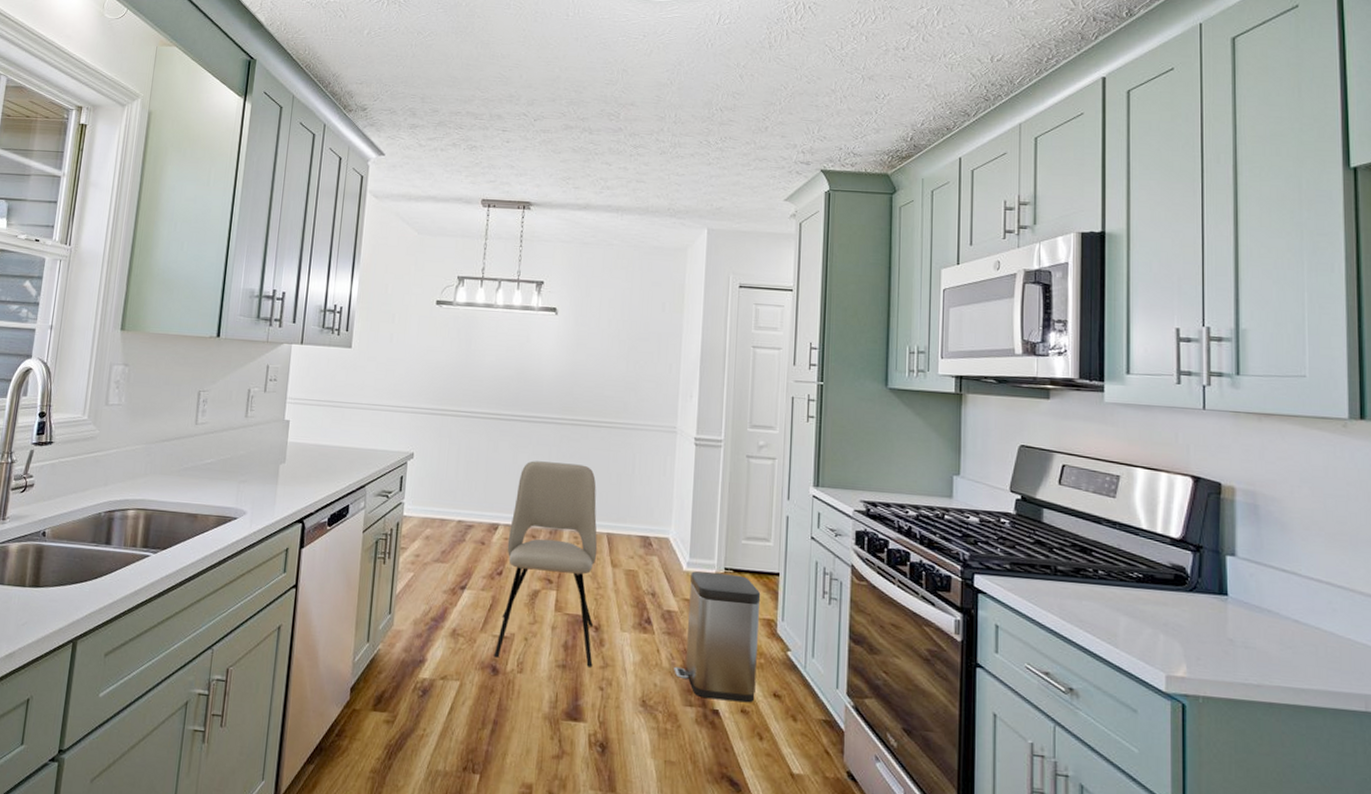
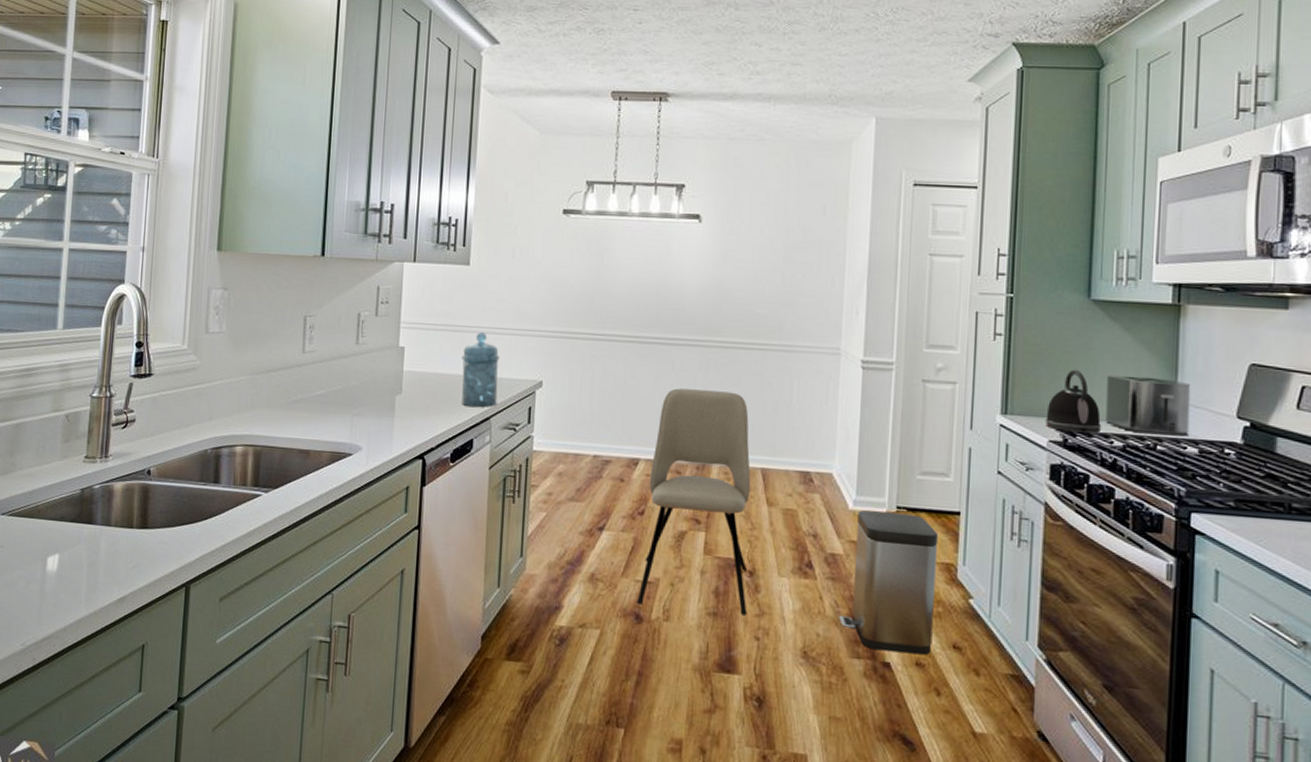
canister: none [340,408,376,476] -> present [462,332,500,407]
kettle: none [851,448,899,504] -> present [1045,369,1102,434]
toaster: none [901,453,972,508] -> present [1105,374,1191,437]

